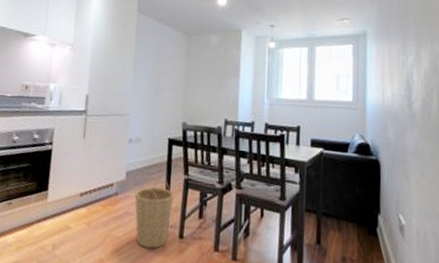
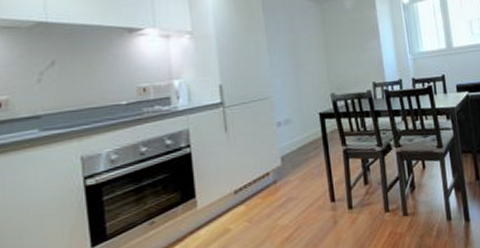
basket: present [134,180,175,249] -> none [294,157,337,229]

